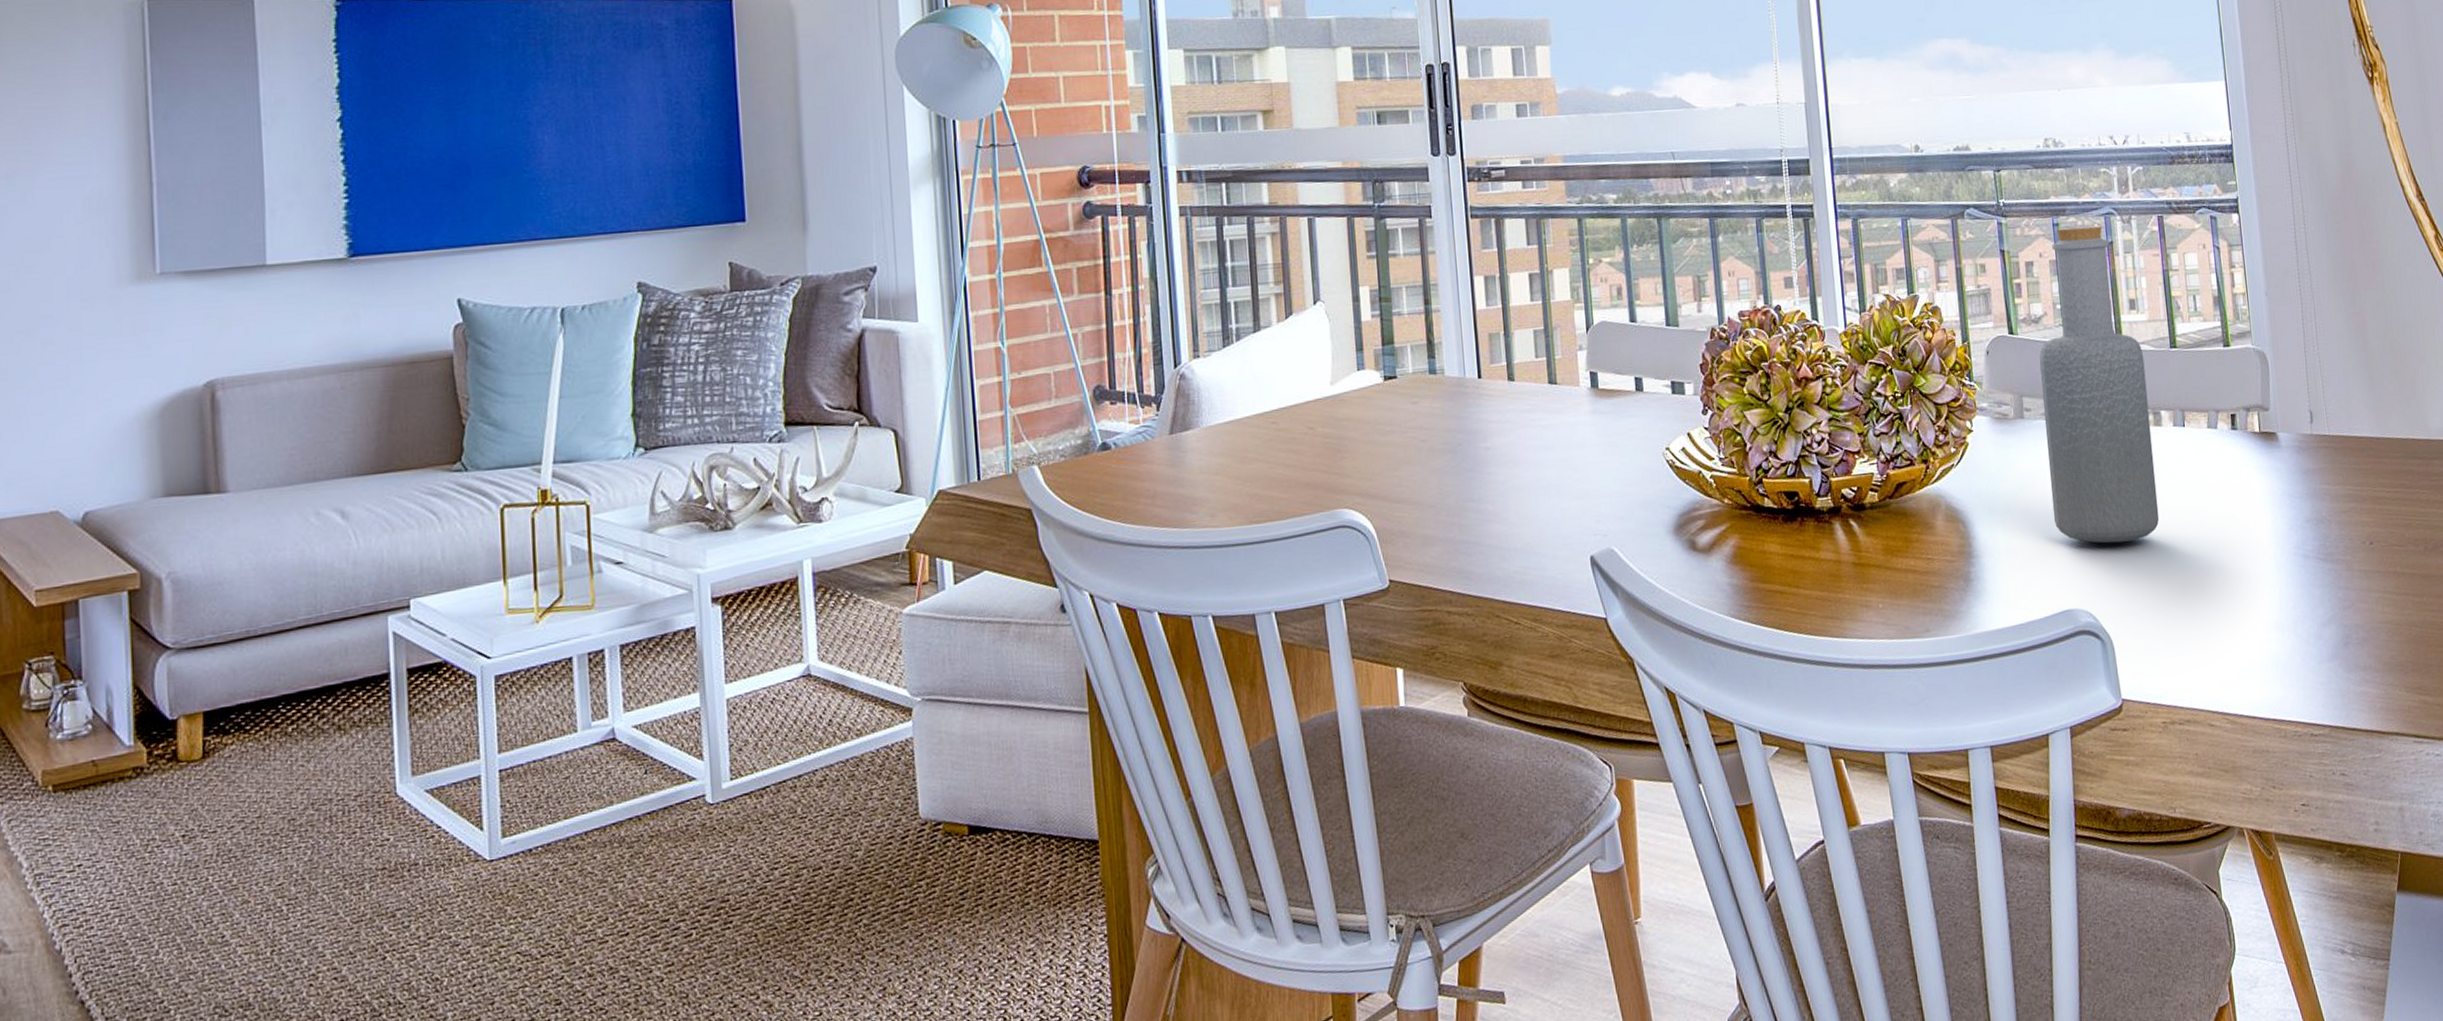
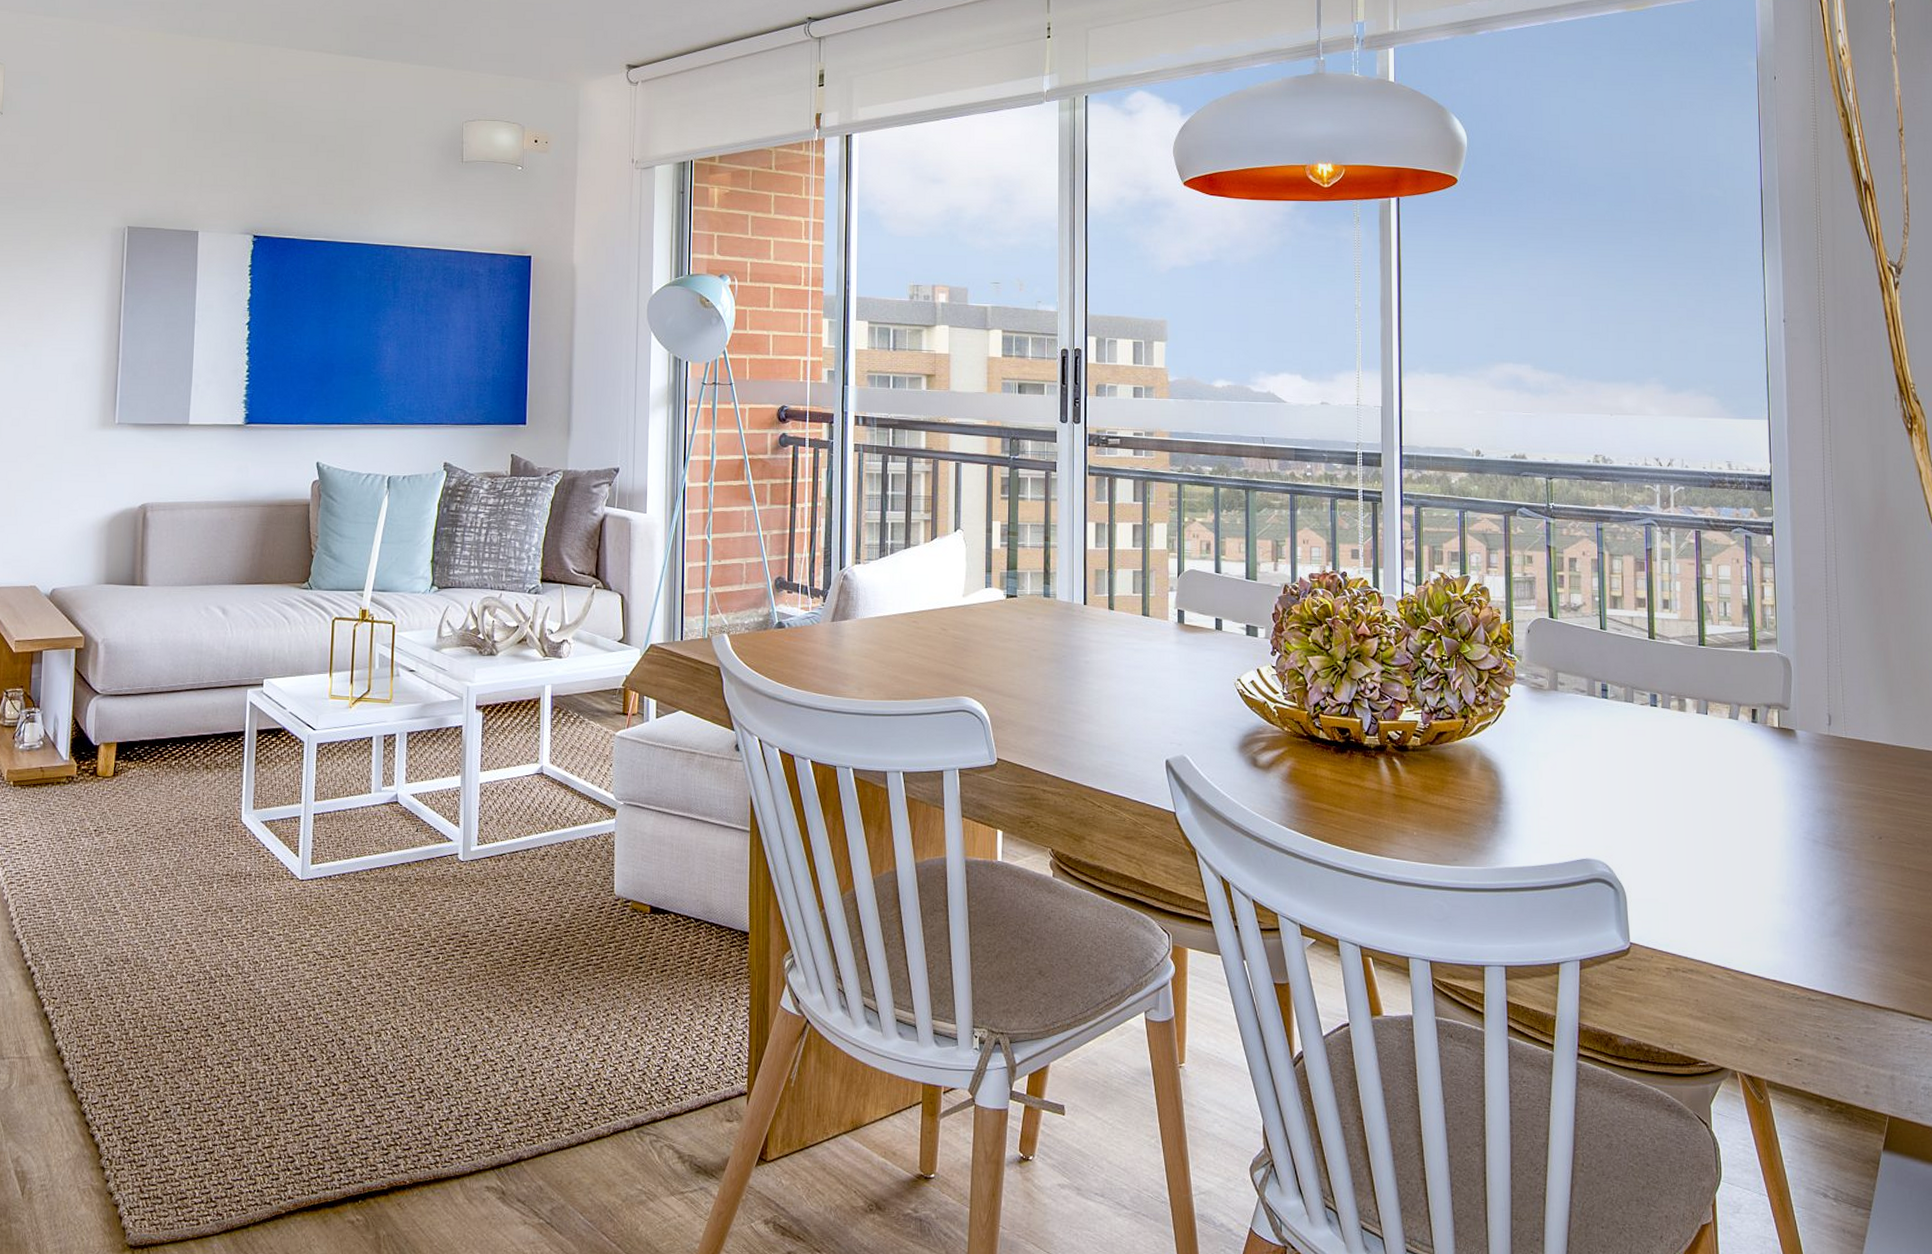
bottle: present [2039,226,2160,544] -> none [1575,533,1677,807]

